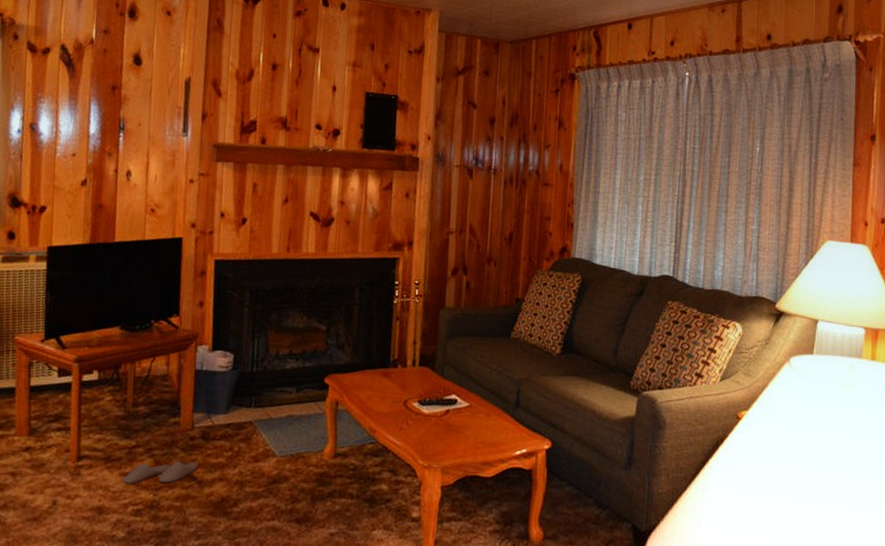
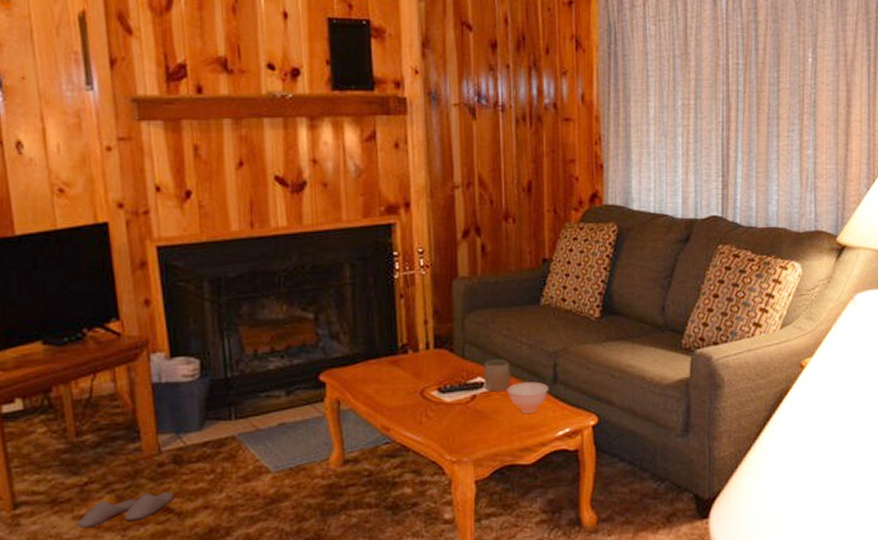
mug: none [457,381,481,410] -> present [483,359,511,392]
bowl: none [476,403,511,433] -> present [507,382,548,415]

